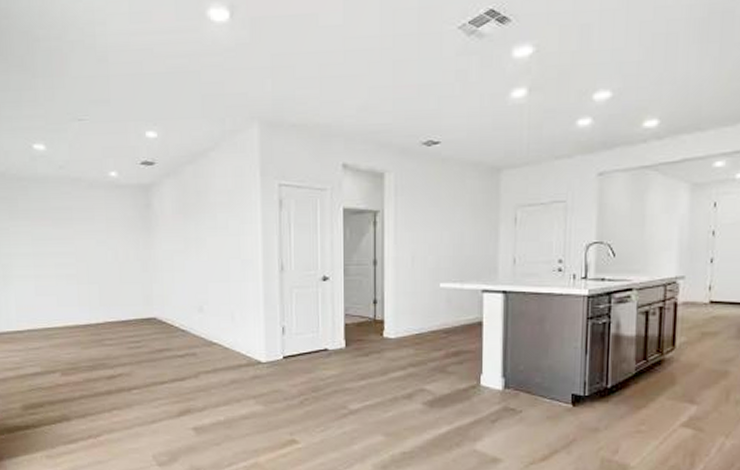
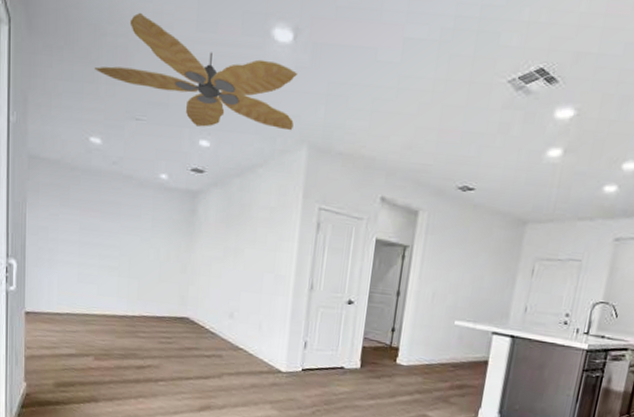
ceiling fan: none [30,12,241,118] -> present [94,12,298,131]

